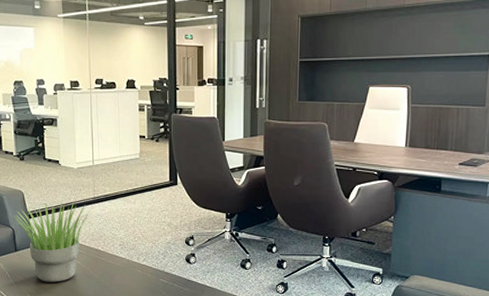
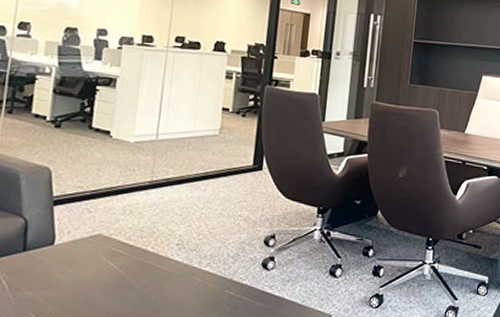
potted plant: present [14,202,92,282] -> none [30,185,146,296]

